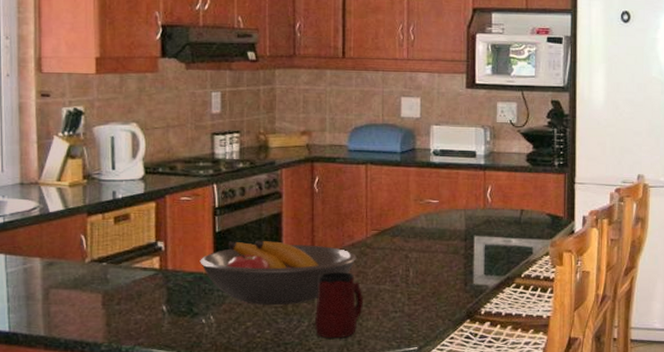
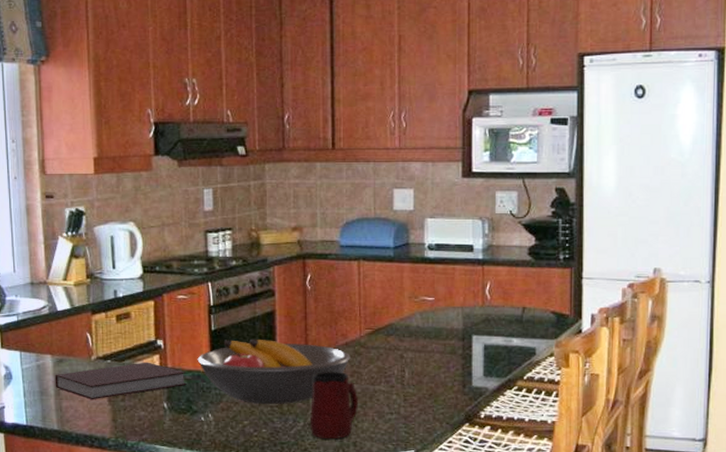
notebook: none [43,264,188,304] -> present [55,362,187,400]

